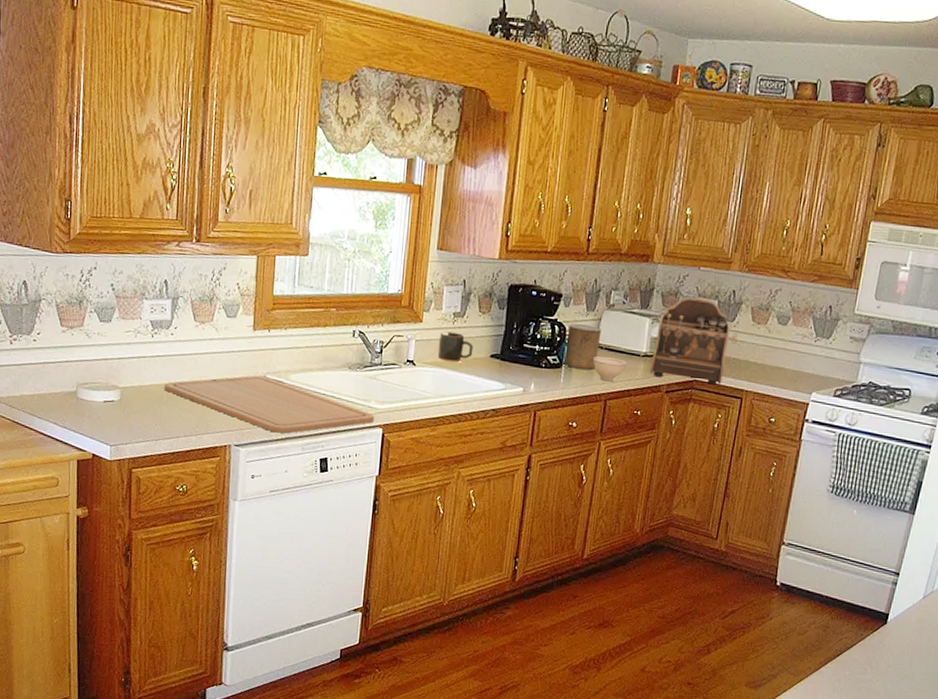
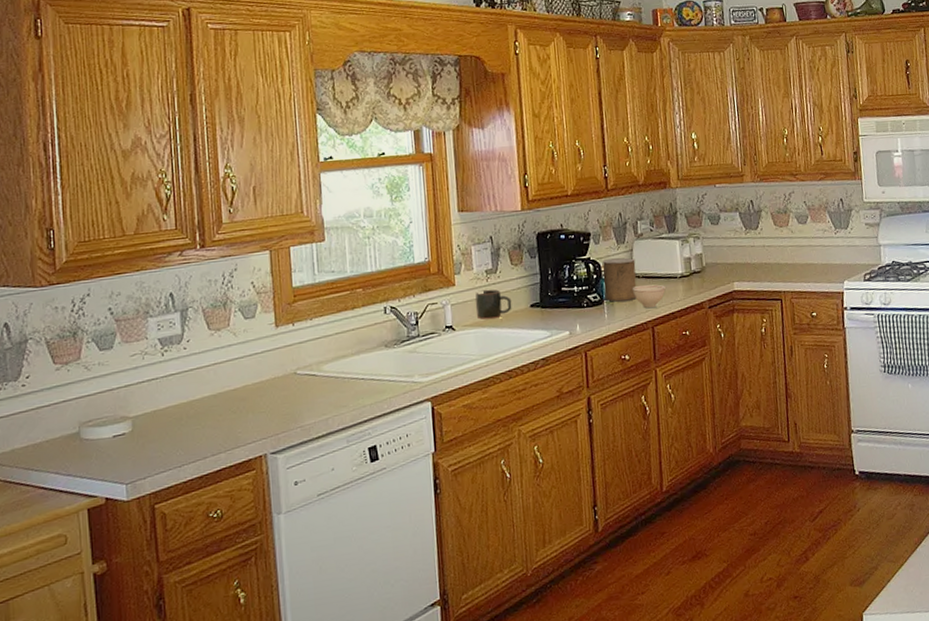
chopping board: present [164,376,375,434] -> none [182,373,421,431]
spice rack: present [650,297,738,385] -> none [688,213,765,295]

